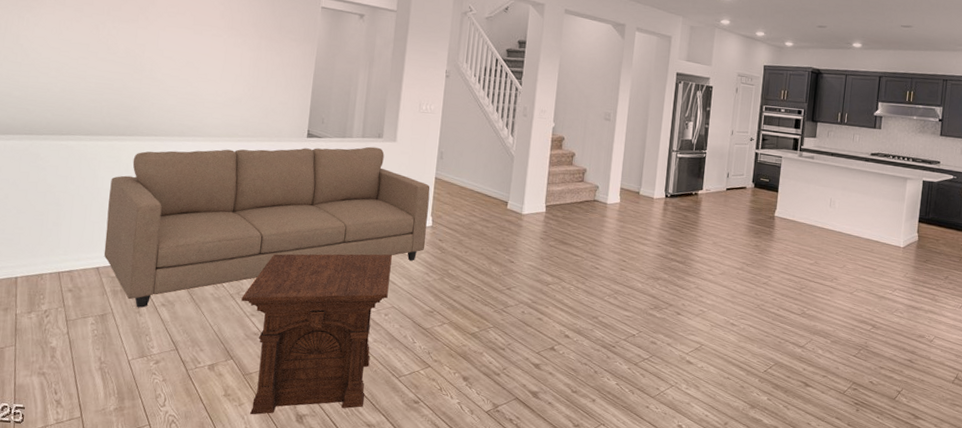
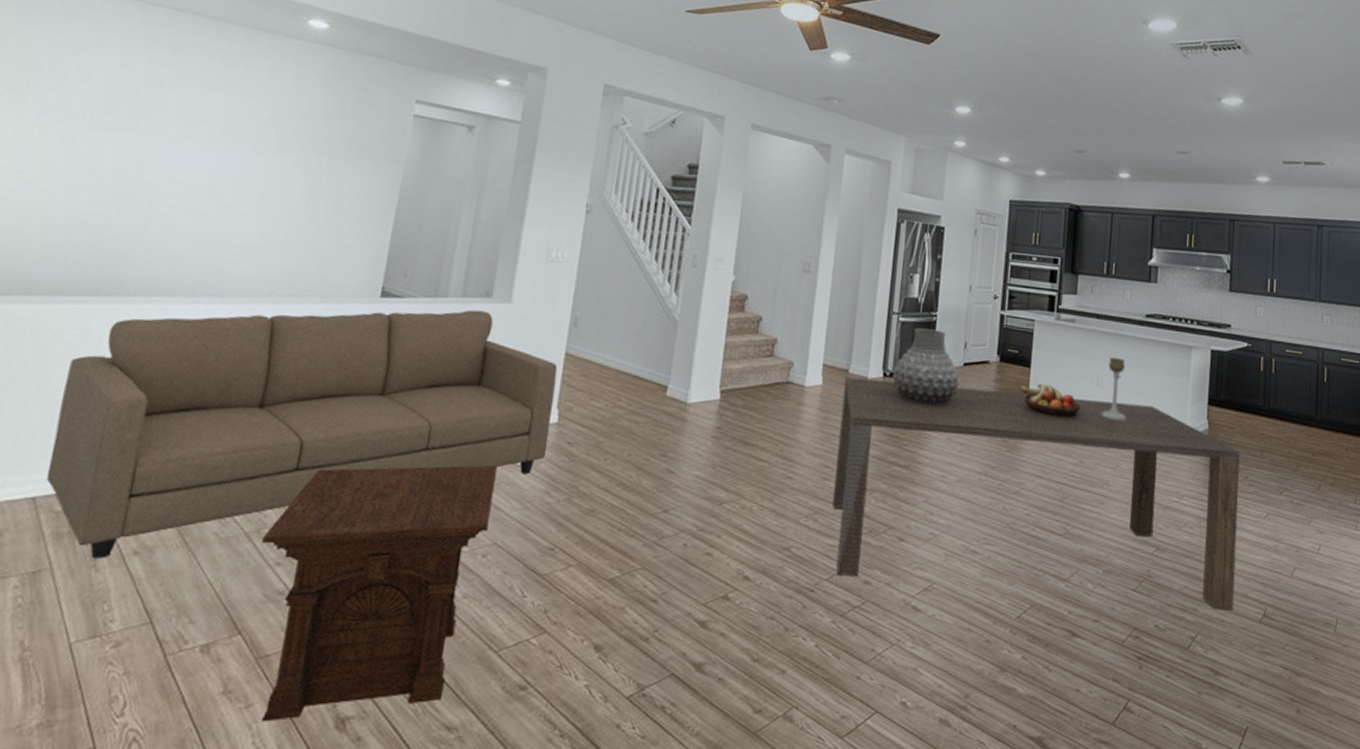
dining table: none [628,197,943,374] -> present [832,376,1240,611]
vase: none [672,162,724,219] -> present [892,328,960,405]
fruit bowl: none [769,204,817,230] -> present [1019,383,1081,418]
candle holder: none [833,185,853,233] -> present [1101,357,1126,421]

